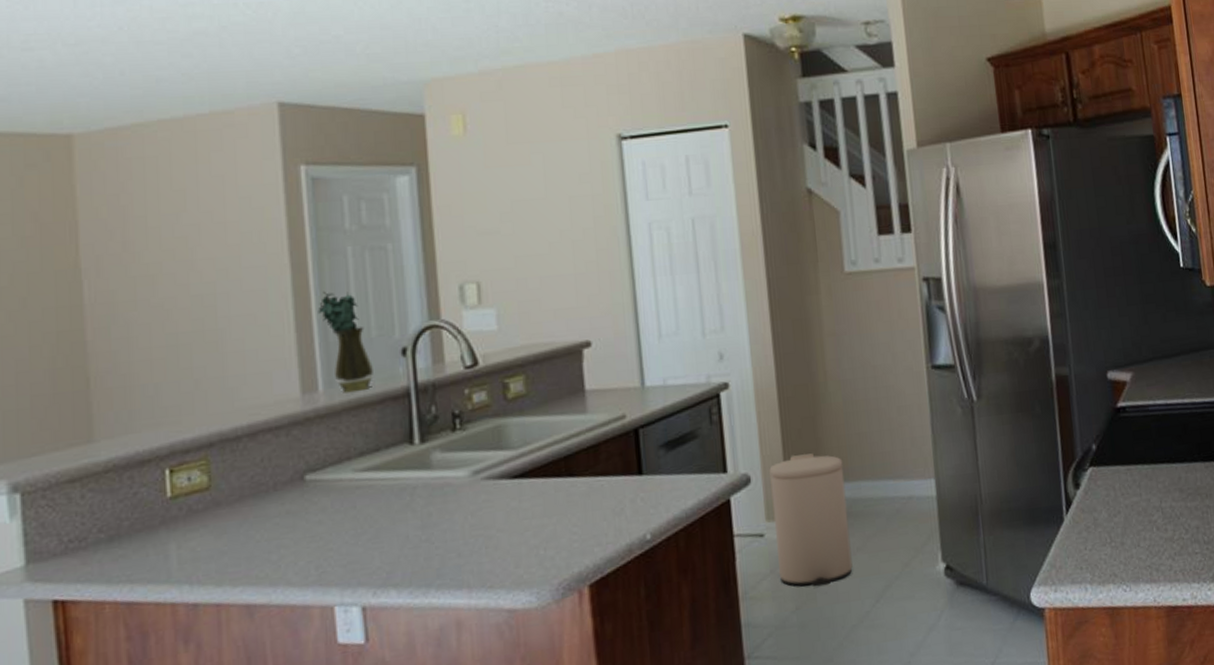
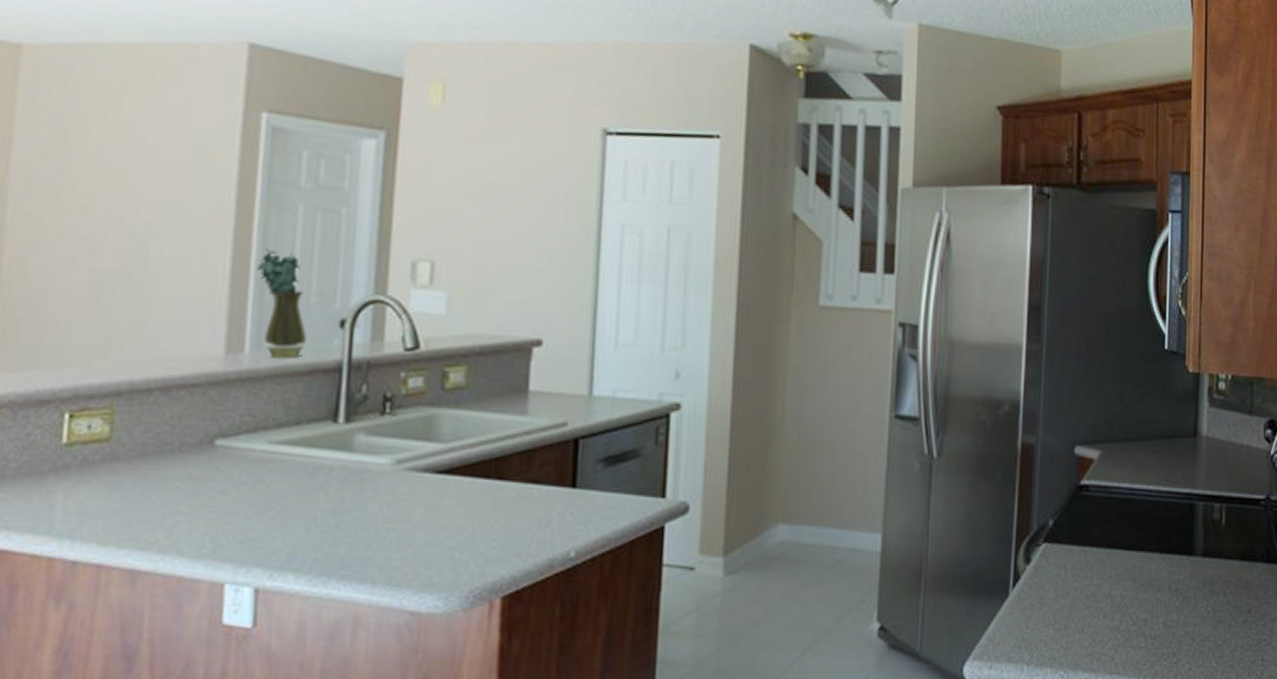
pedal bin: present [769,453,853,587] -> none [705,488,788,631]

